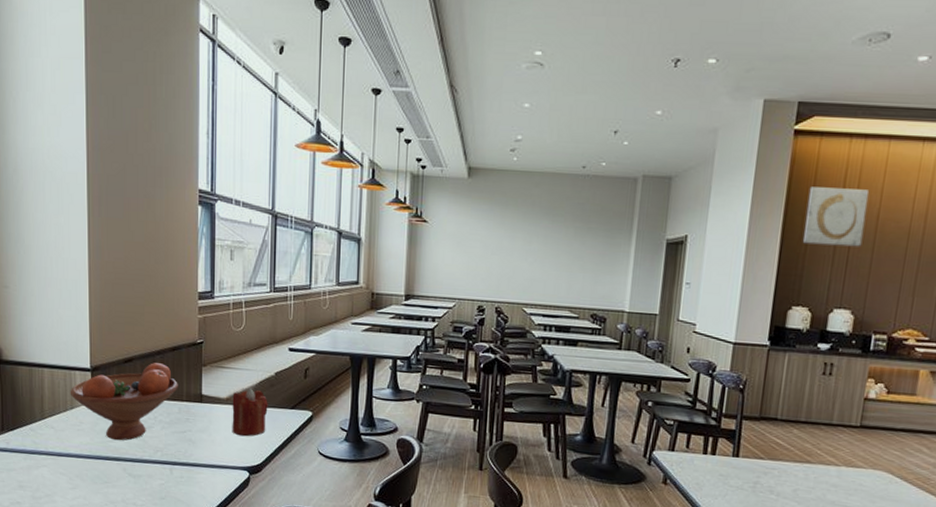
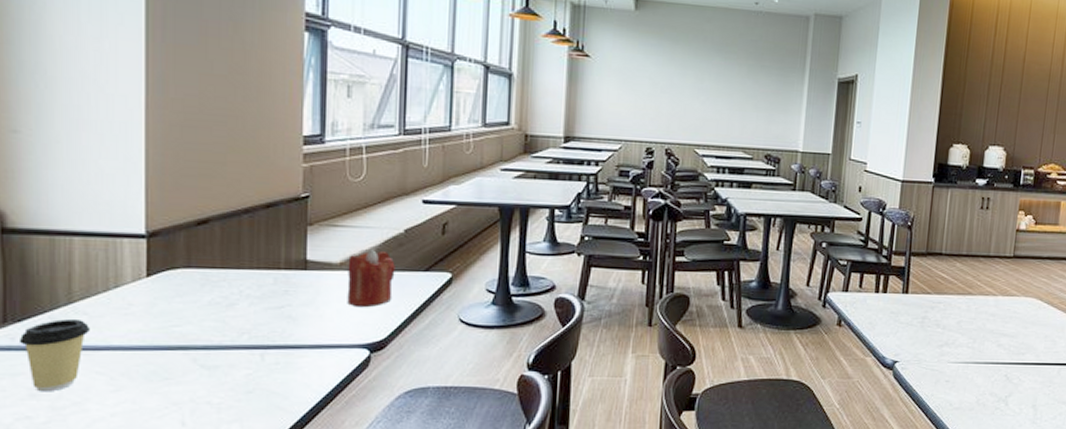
coffee cup: none [11,430,55,485] -> present [18,318,89,392]
fruit bowl: present [70,363,178,441] -> none [113,223,274,324]
wall art: present [803,187,870,247] -> none [962,30,1017,88]

